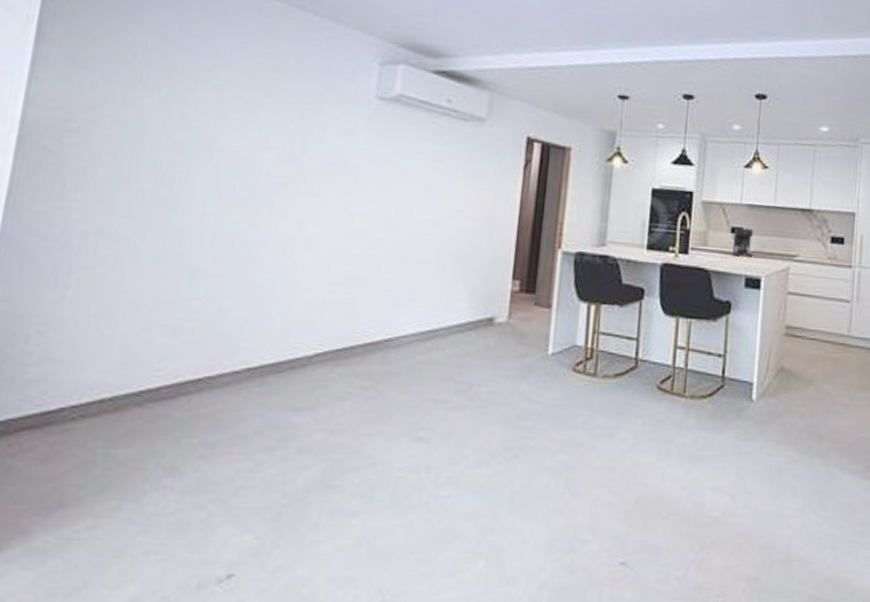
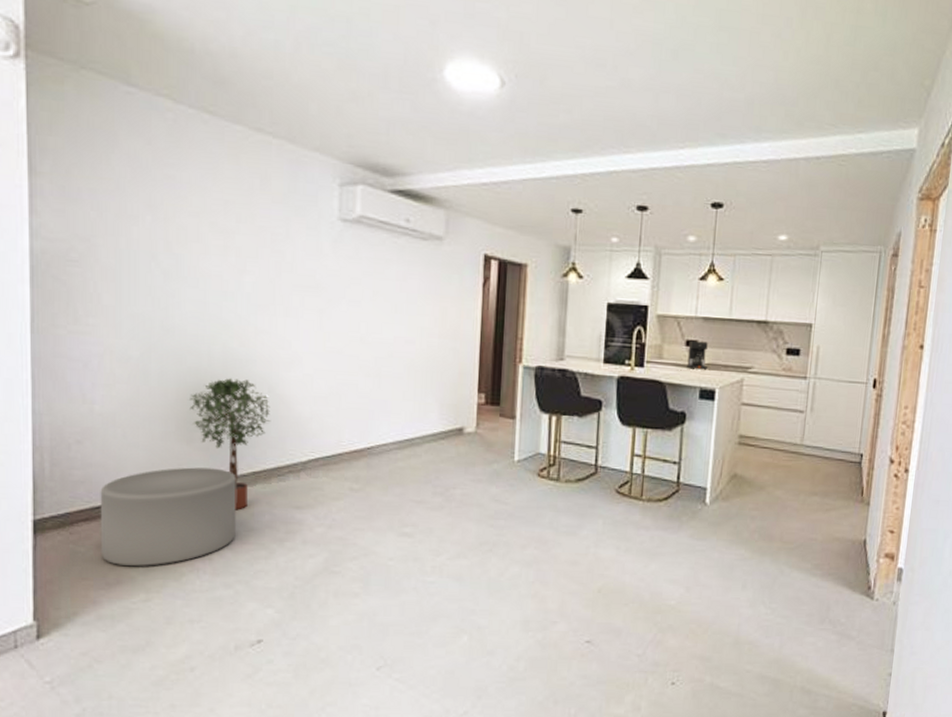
pouf: none [43,363,227,485] -> present [100,467,236,567]
potted tree: none [182,260,278,414] -> present [190,377,272,510]

